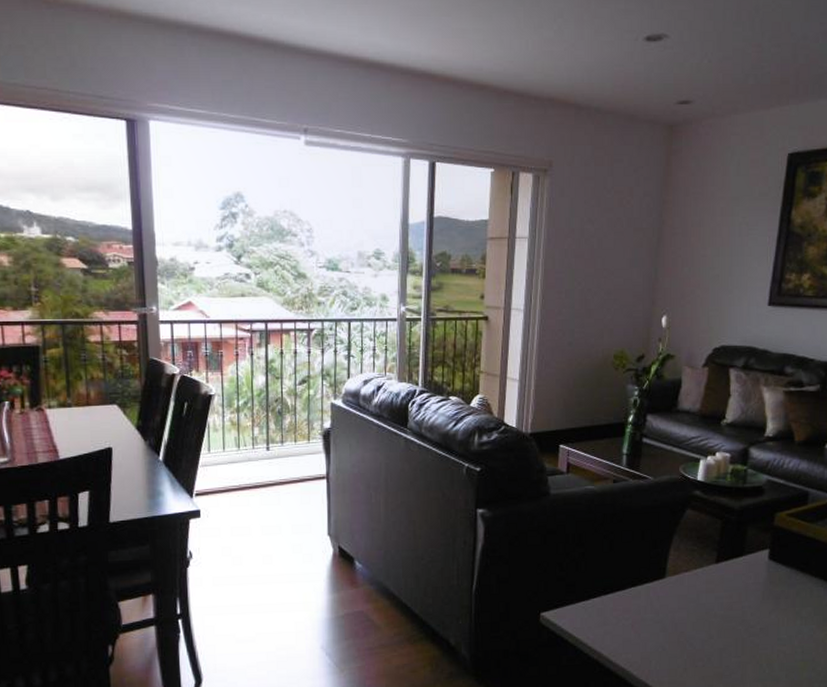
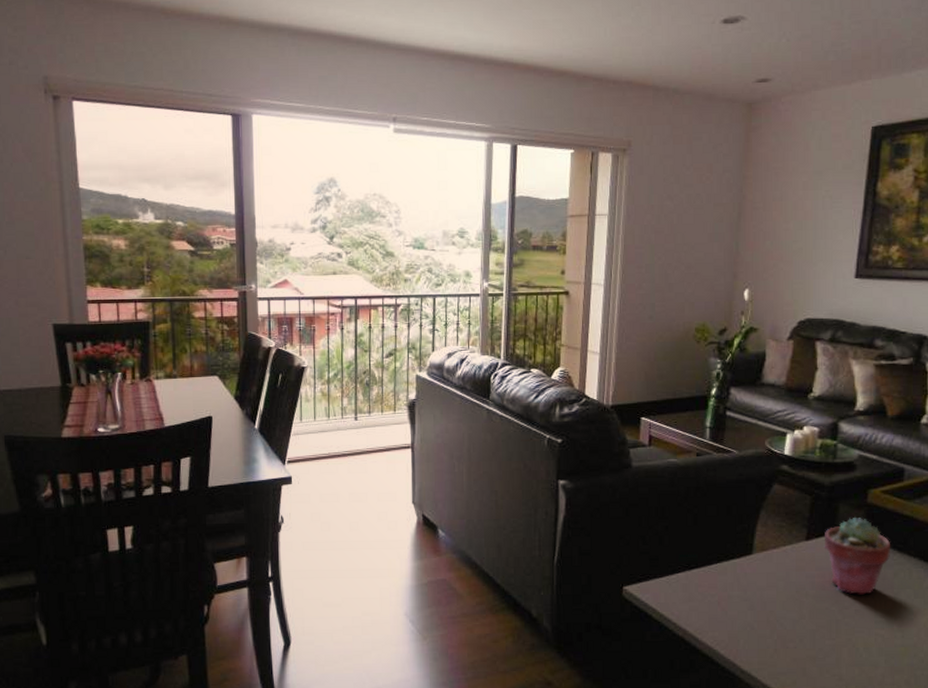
potted succulent: none [732,540,795,614] -> present [824,518,891,595]

